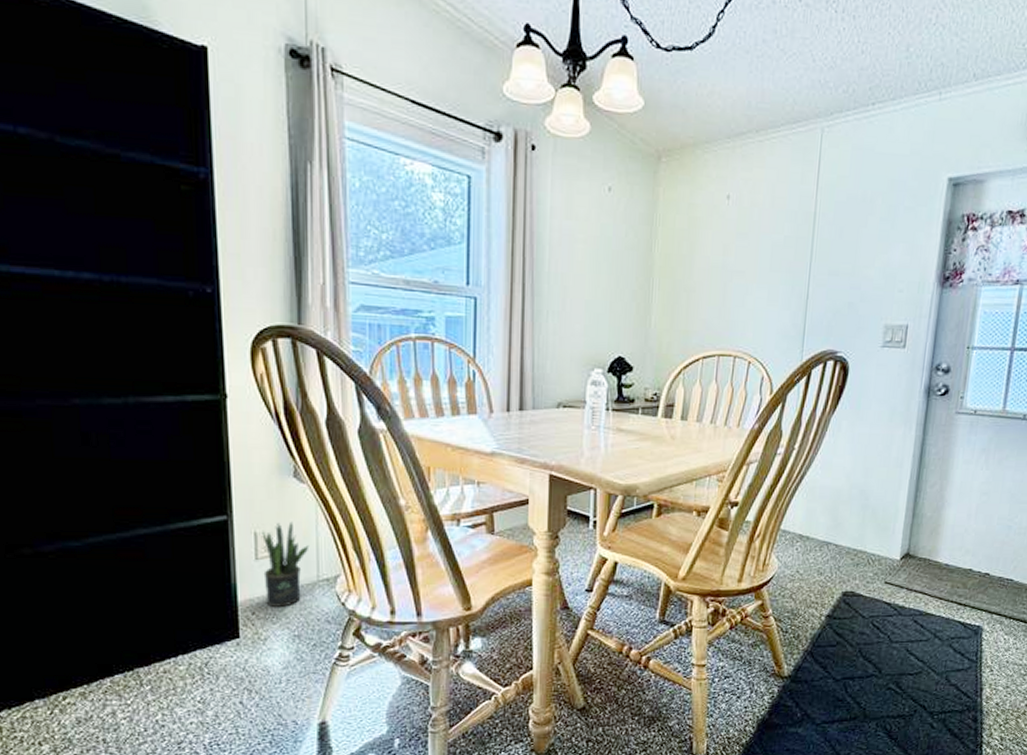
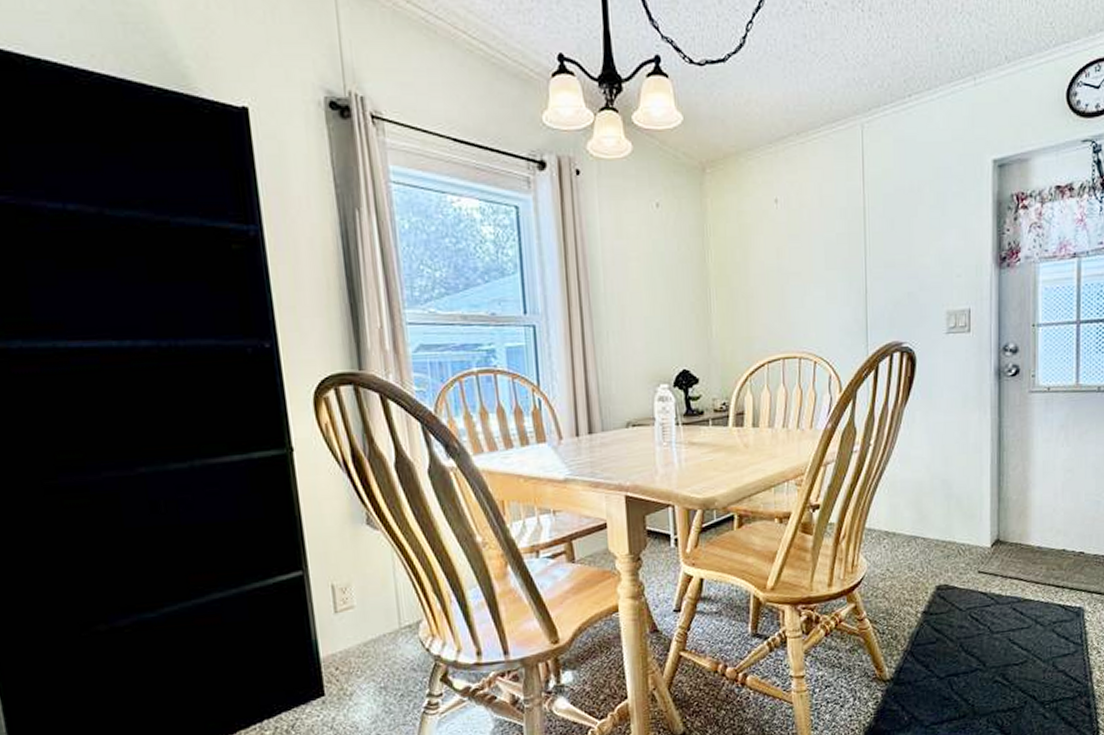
potted plant: present [262,521,310,607] -> none [339,570,389,660]

